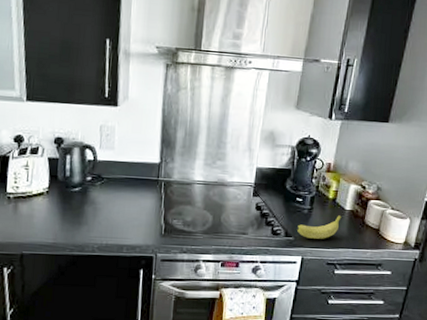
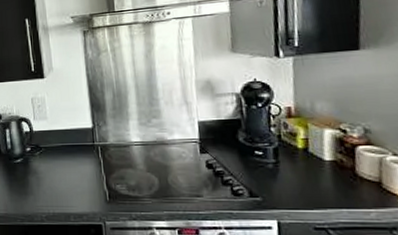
fruit: present [296,215,342,239] -> none [262,168,321,198]

